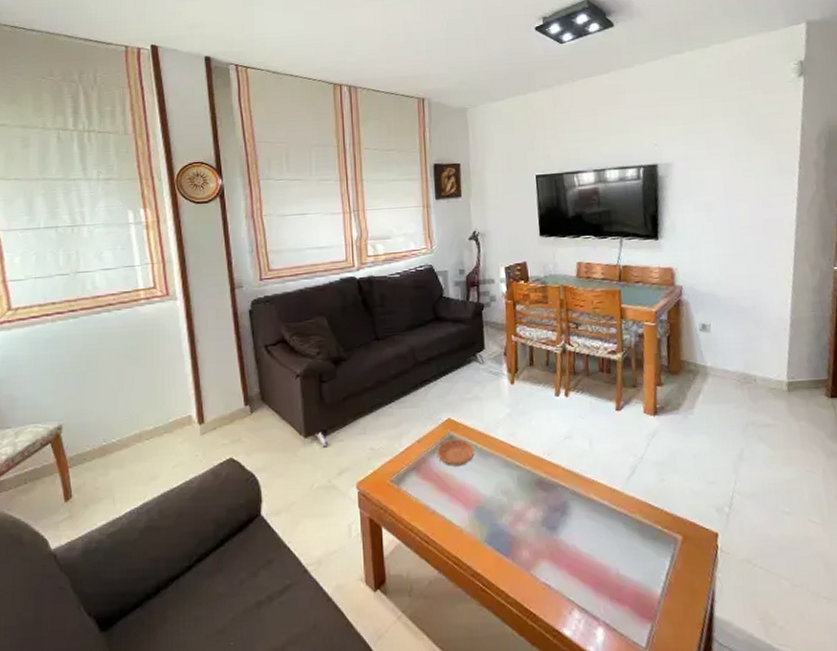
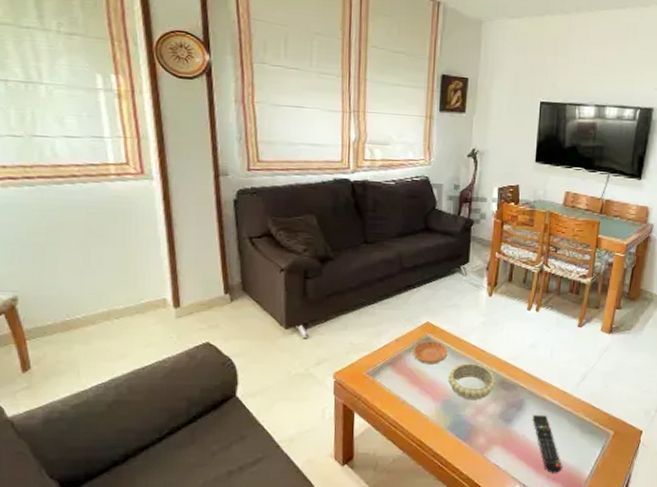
decorative bowl: none [478,461,533,506] -> present [448,362,497,400]
remote control: none [580,518,627,593] -> present [532,414,562,473]

